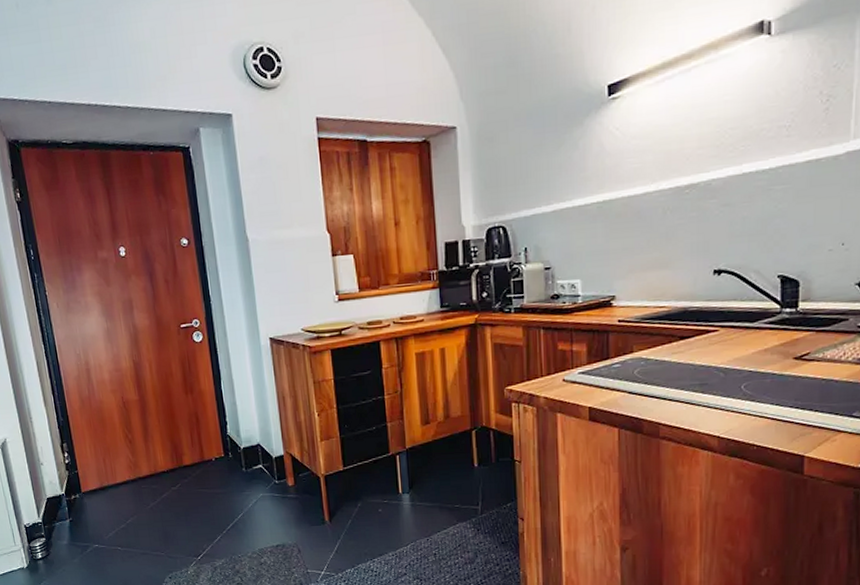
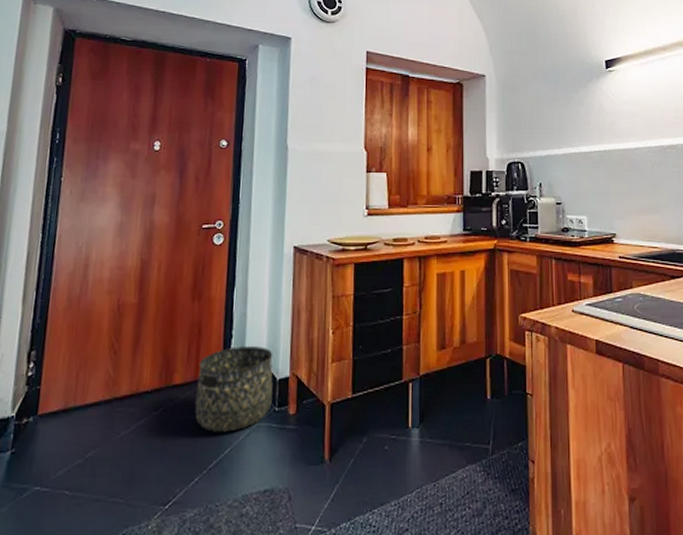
basket: none [202,430,272,502] -> present [195,346,273,432]

